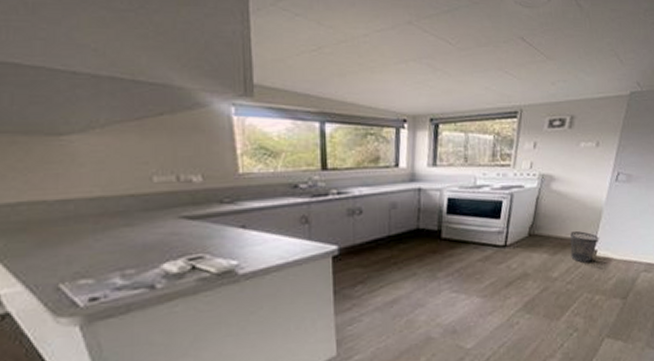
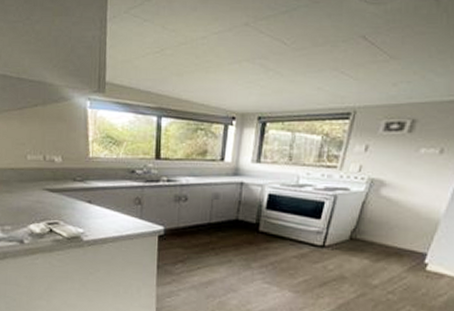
wastebasket: present [570,231,599,264] -> none [396,241,432,276]

